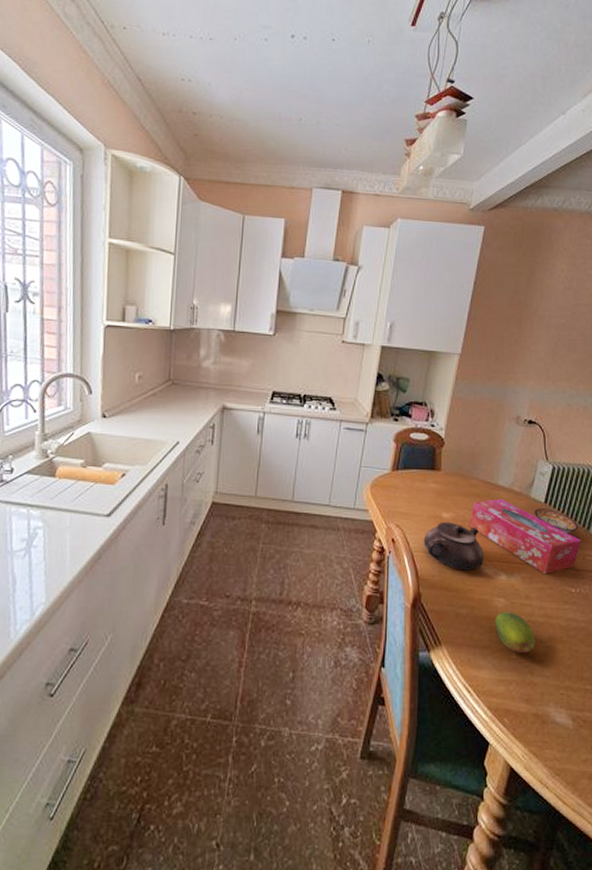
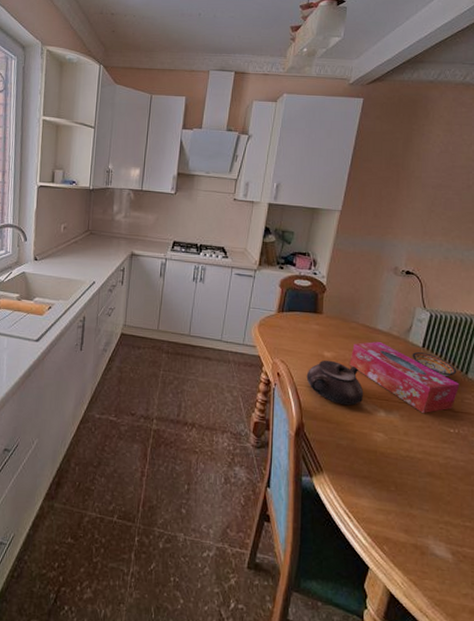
fruit: present [495,612,536,652] -> none [374,446,415,486]

